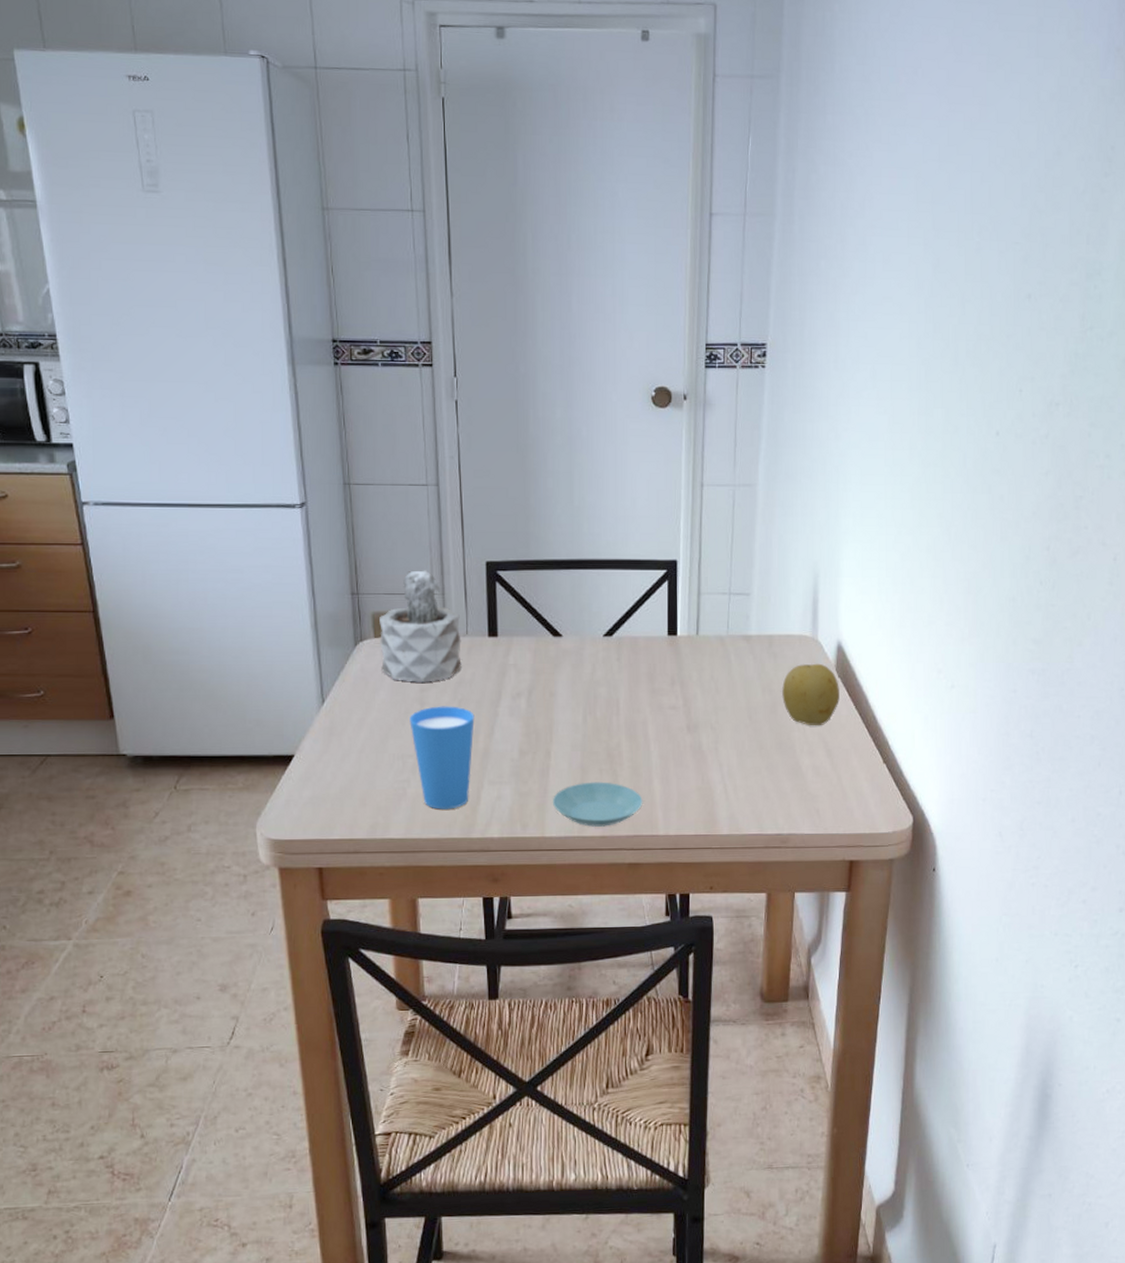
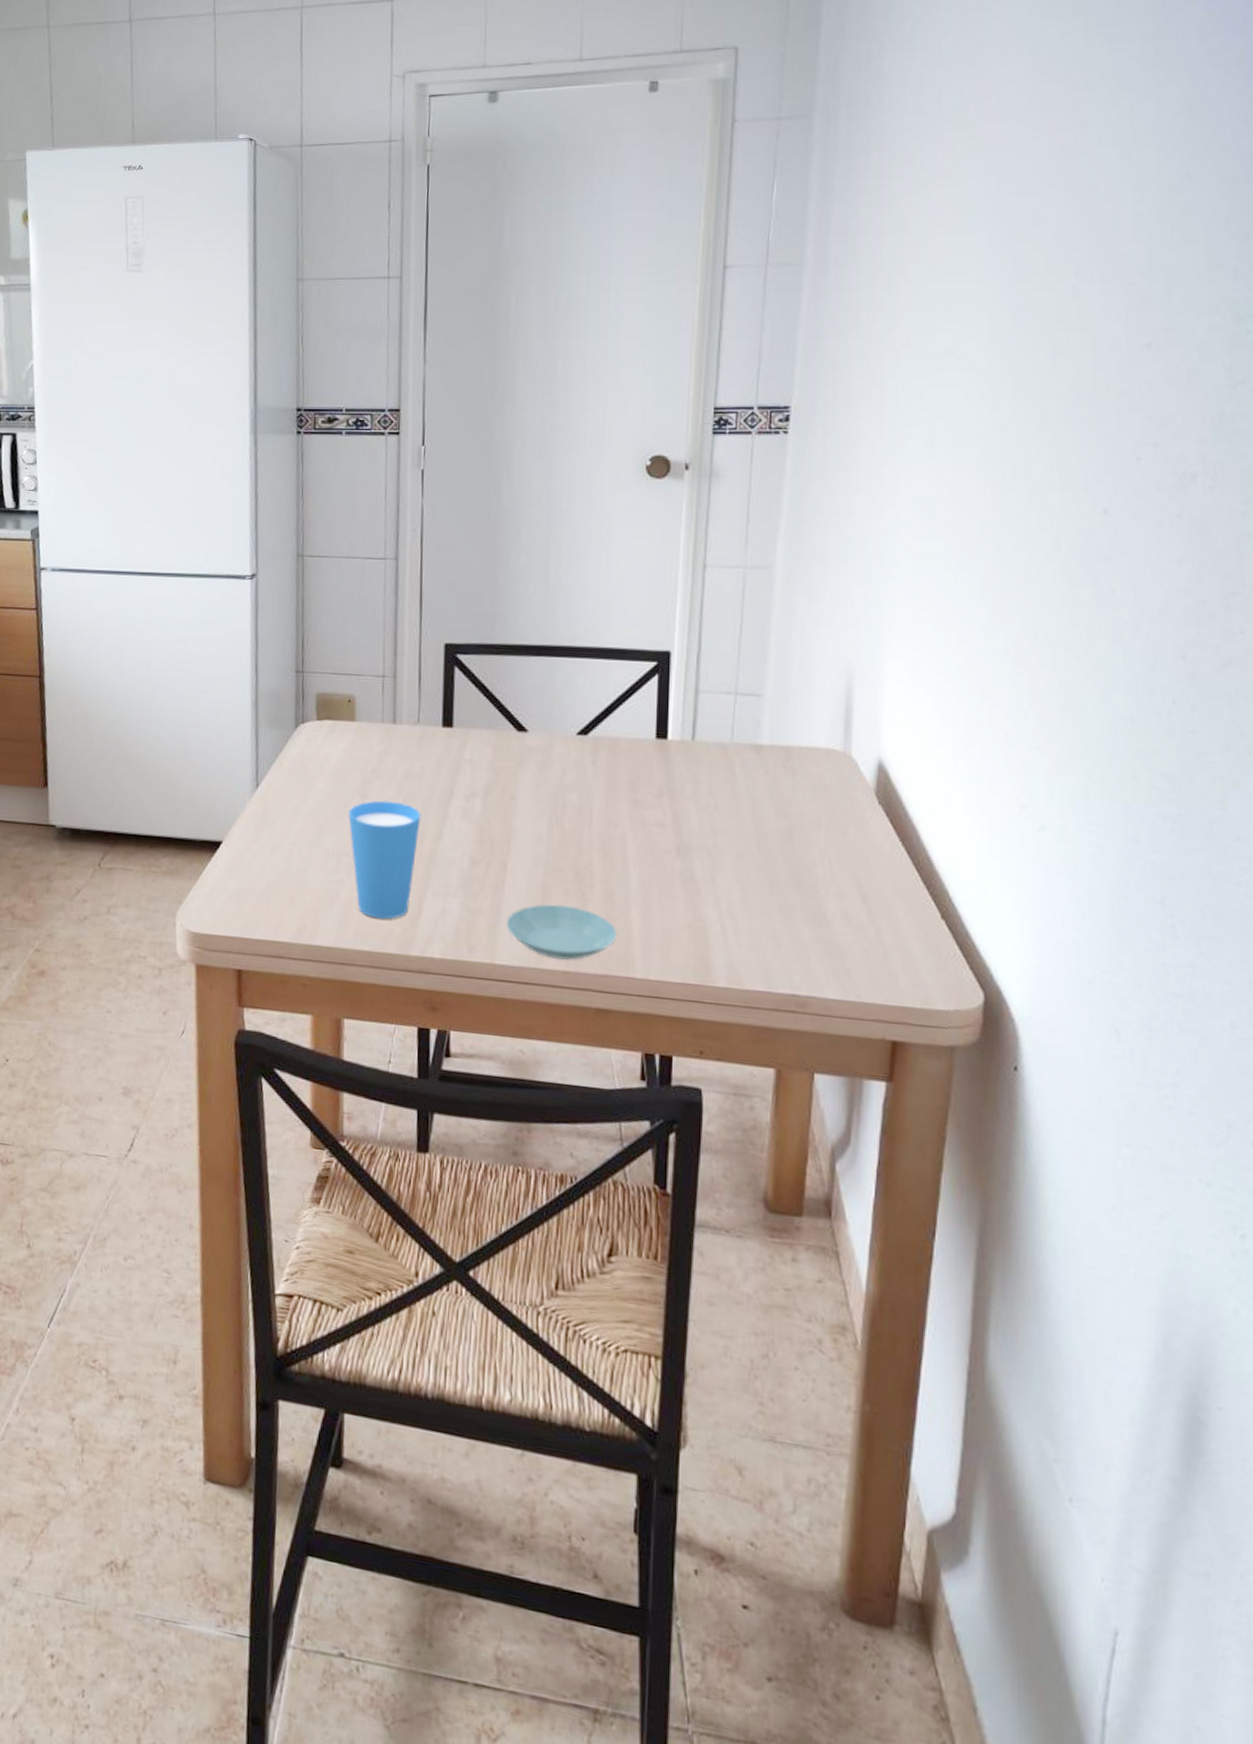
succulent plant: present [380,570,462,683] -> none [322,649,412,773]
fruit: present [782,663,839,726] -> none [802,784,880,864]

